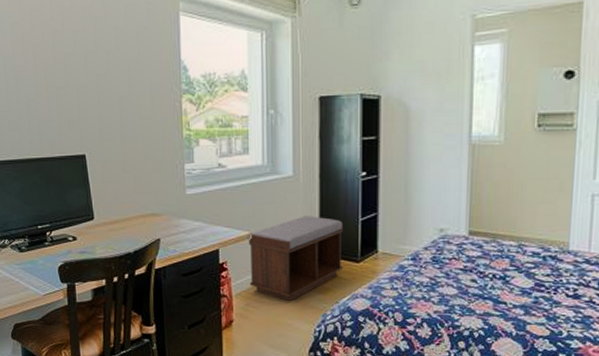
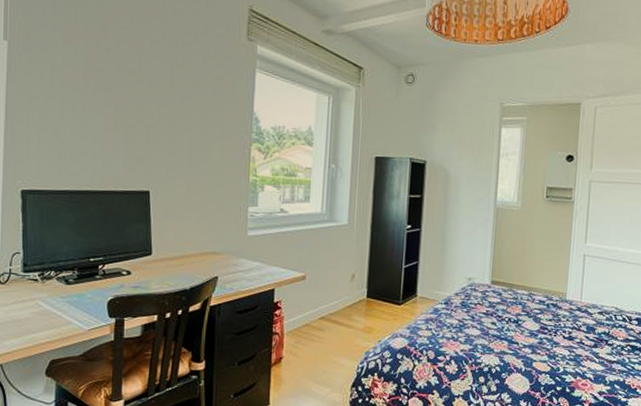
bench: present [248,216,344,302] -> none [301,261,389,340]

